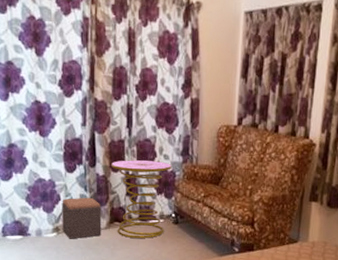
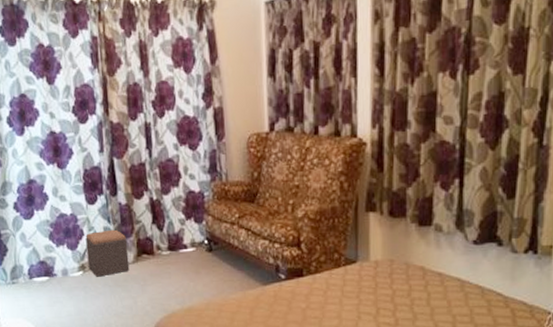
side table: present [111,160,172,238] -> none [133,182,199,271]

